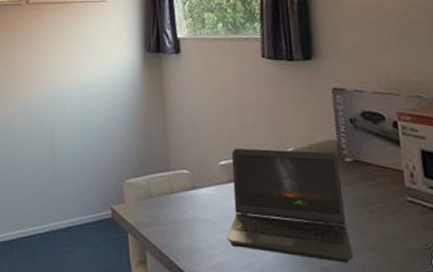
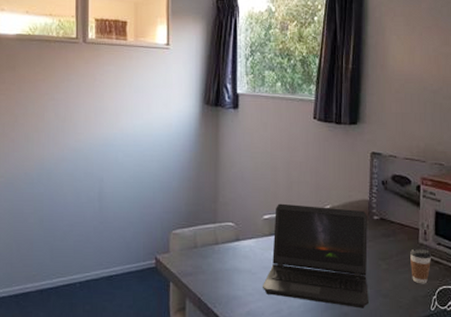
coffee cup: none [396,193,425,235] -> present [410,248,432,284]

